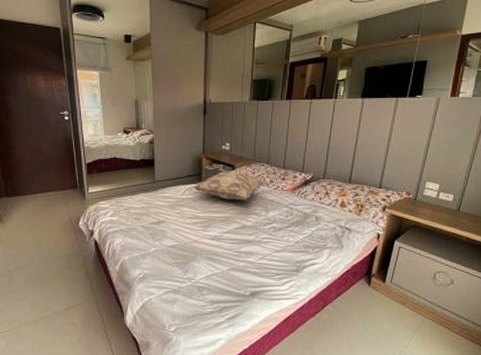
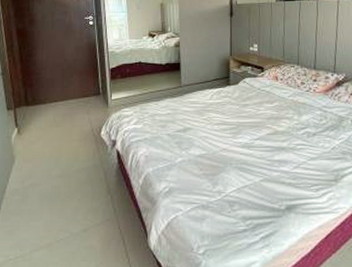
decorative pillow: present [194,171,265,200] -> none [221,73,296,104]

